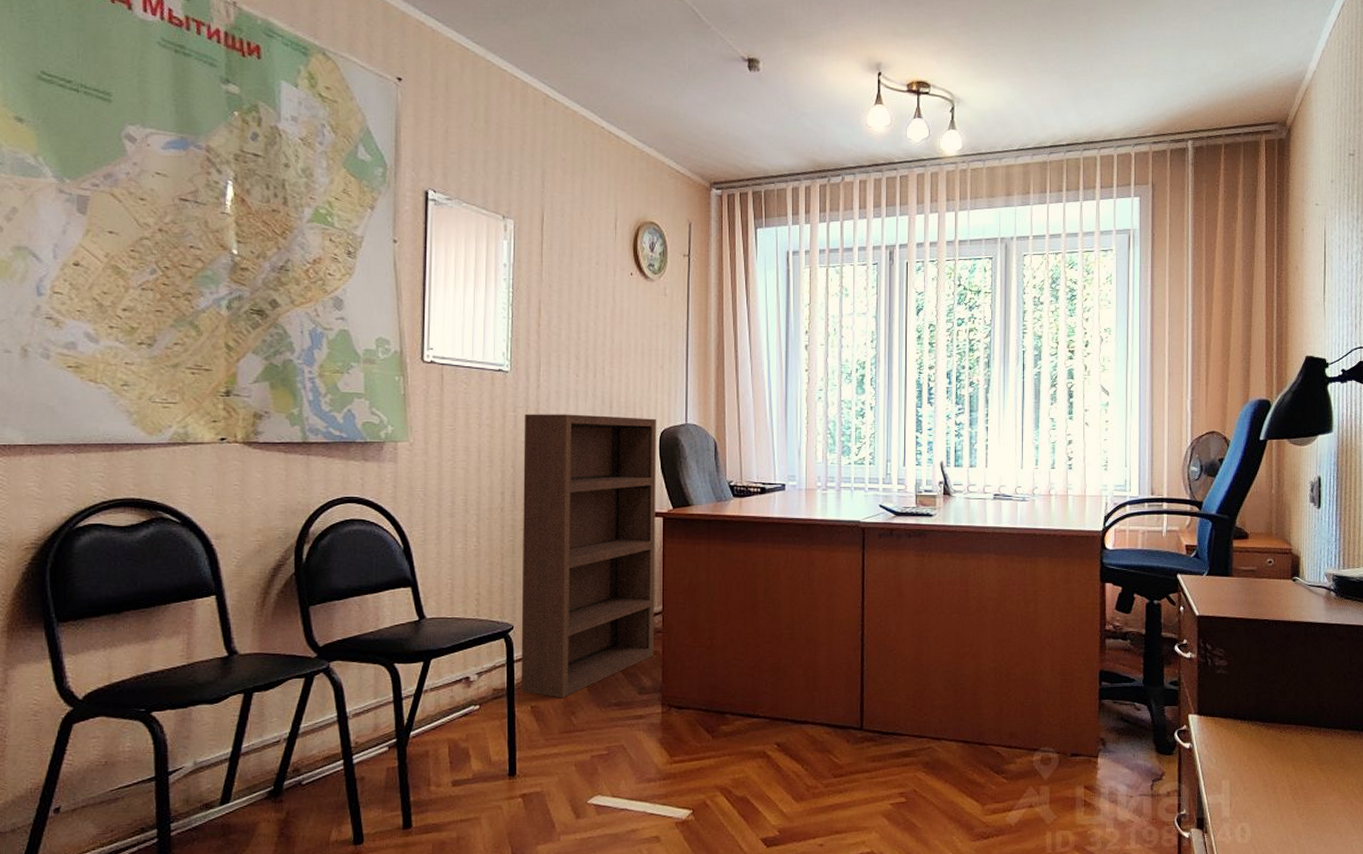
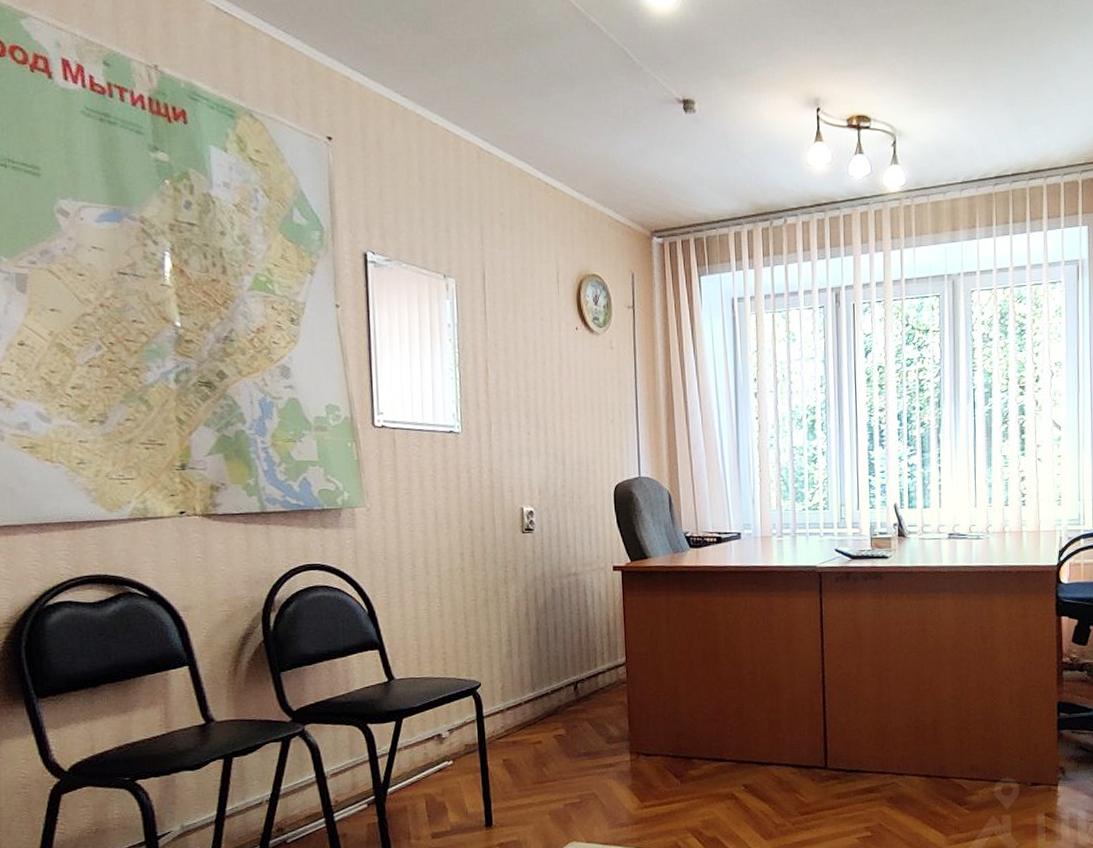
bookcase: present [521,414,657,698] -> none [478,472,620,751]

